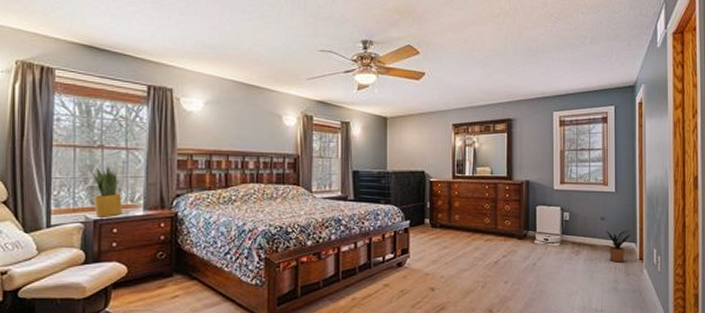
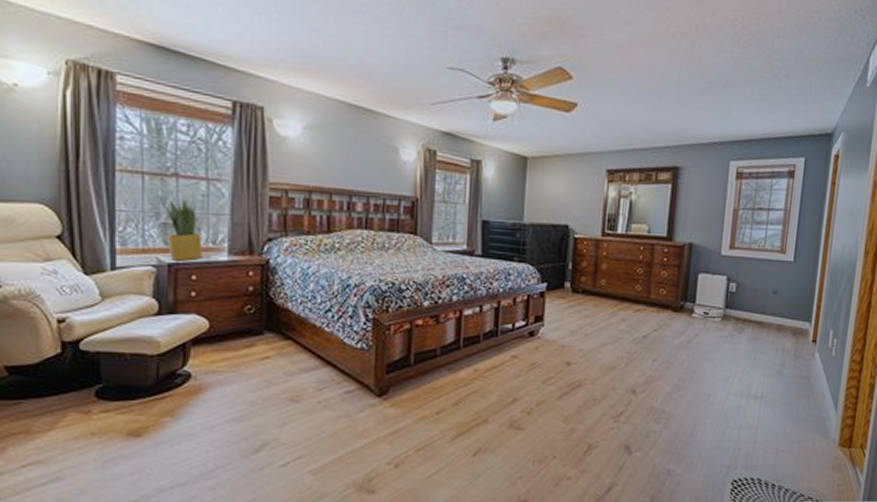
house plant: present [603,230,635,263] -> none [772,306,809,344]

